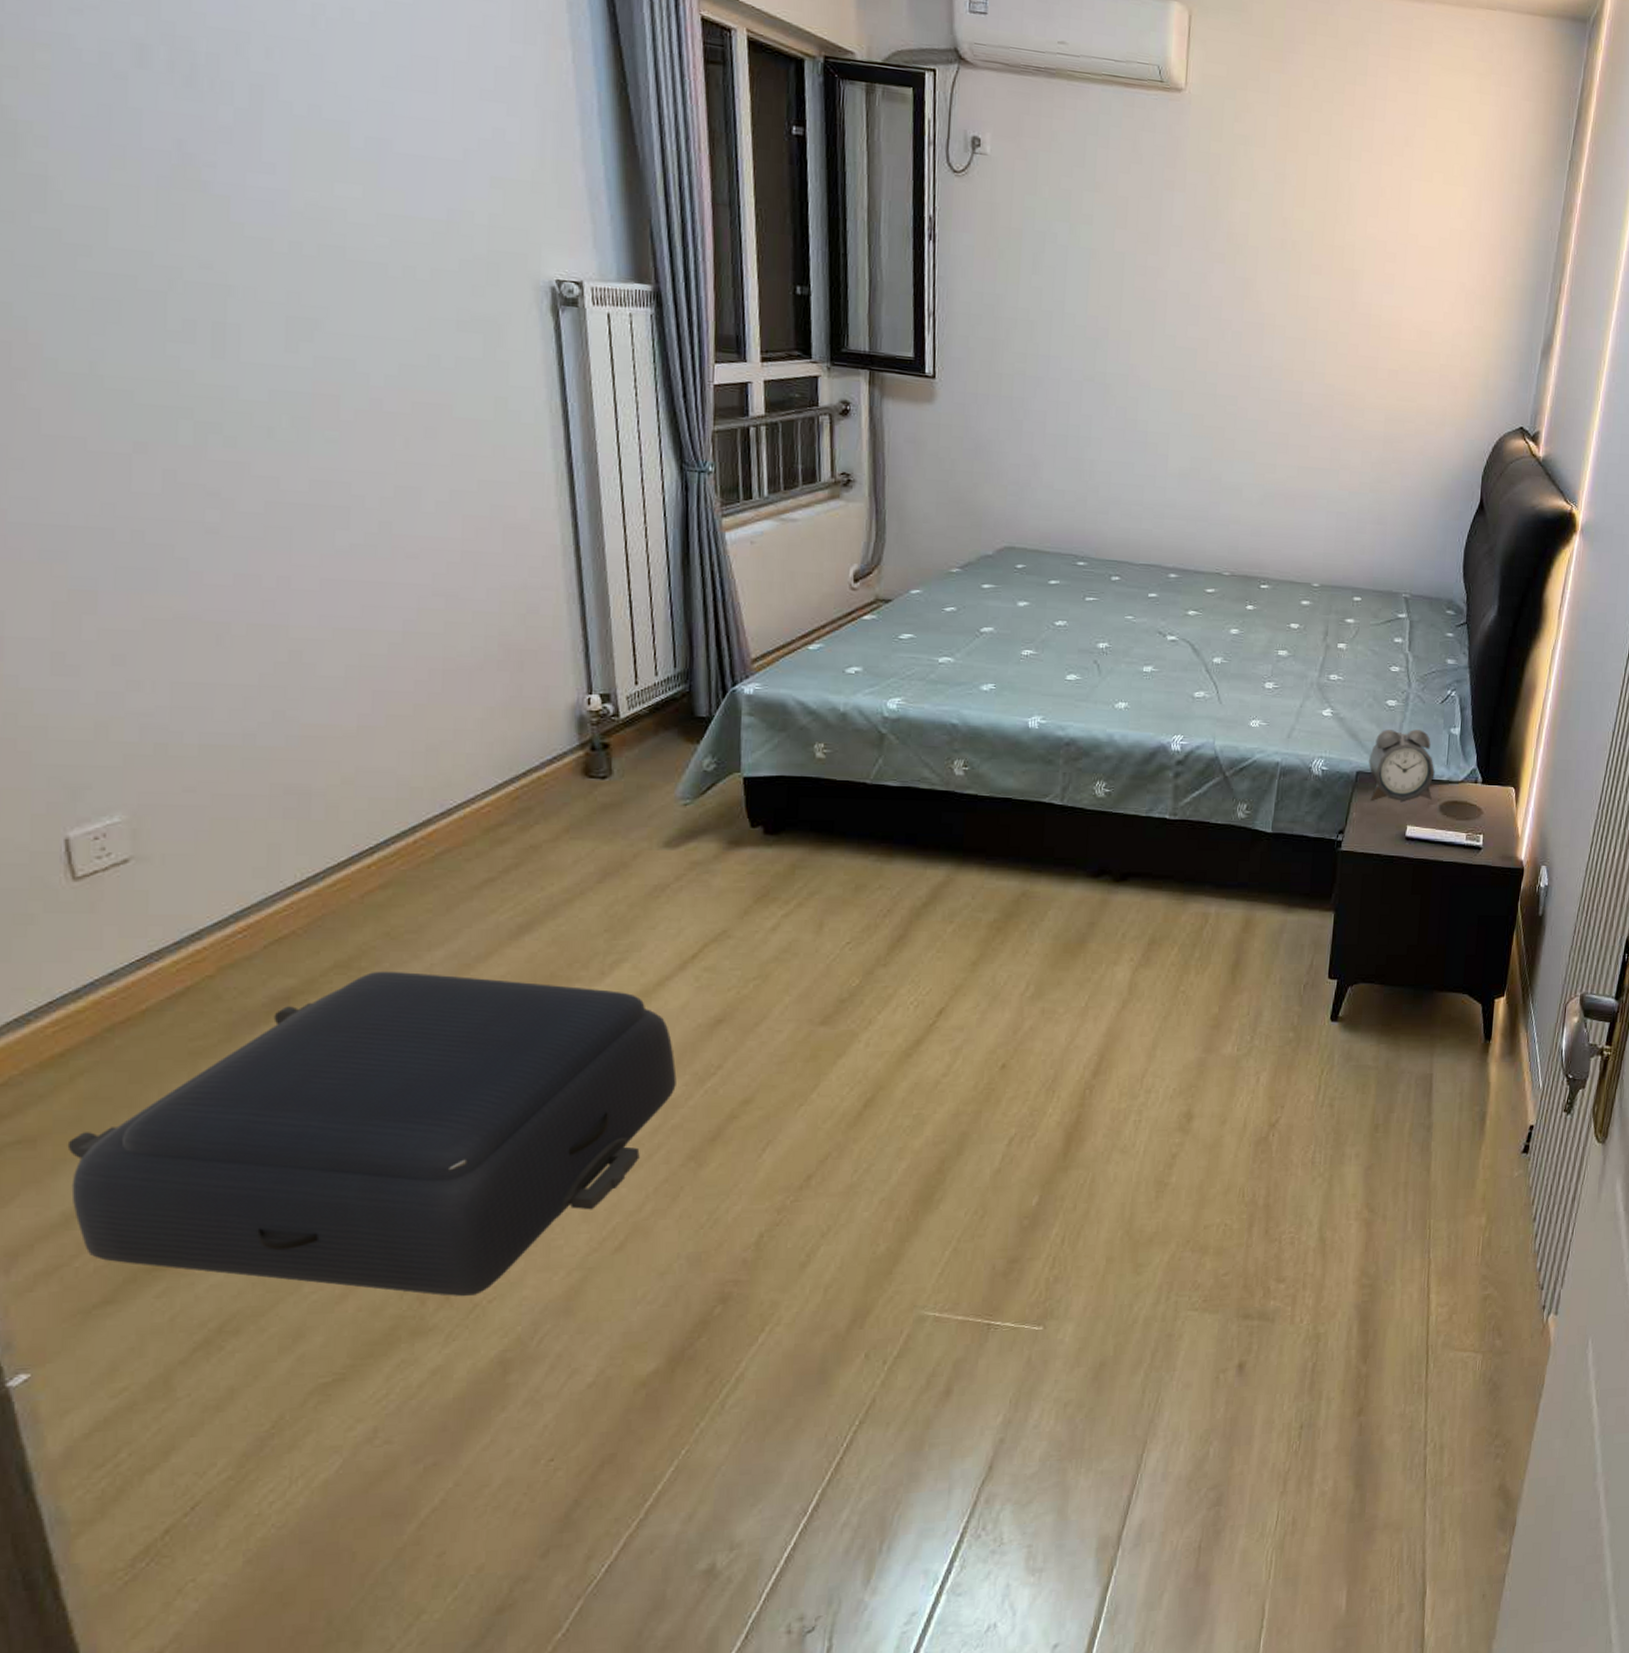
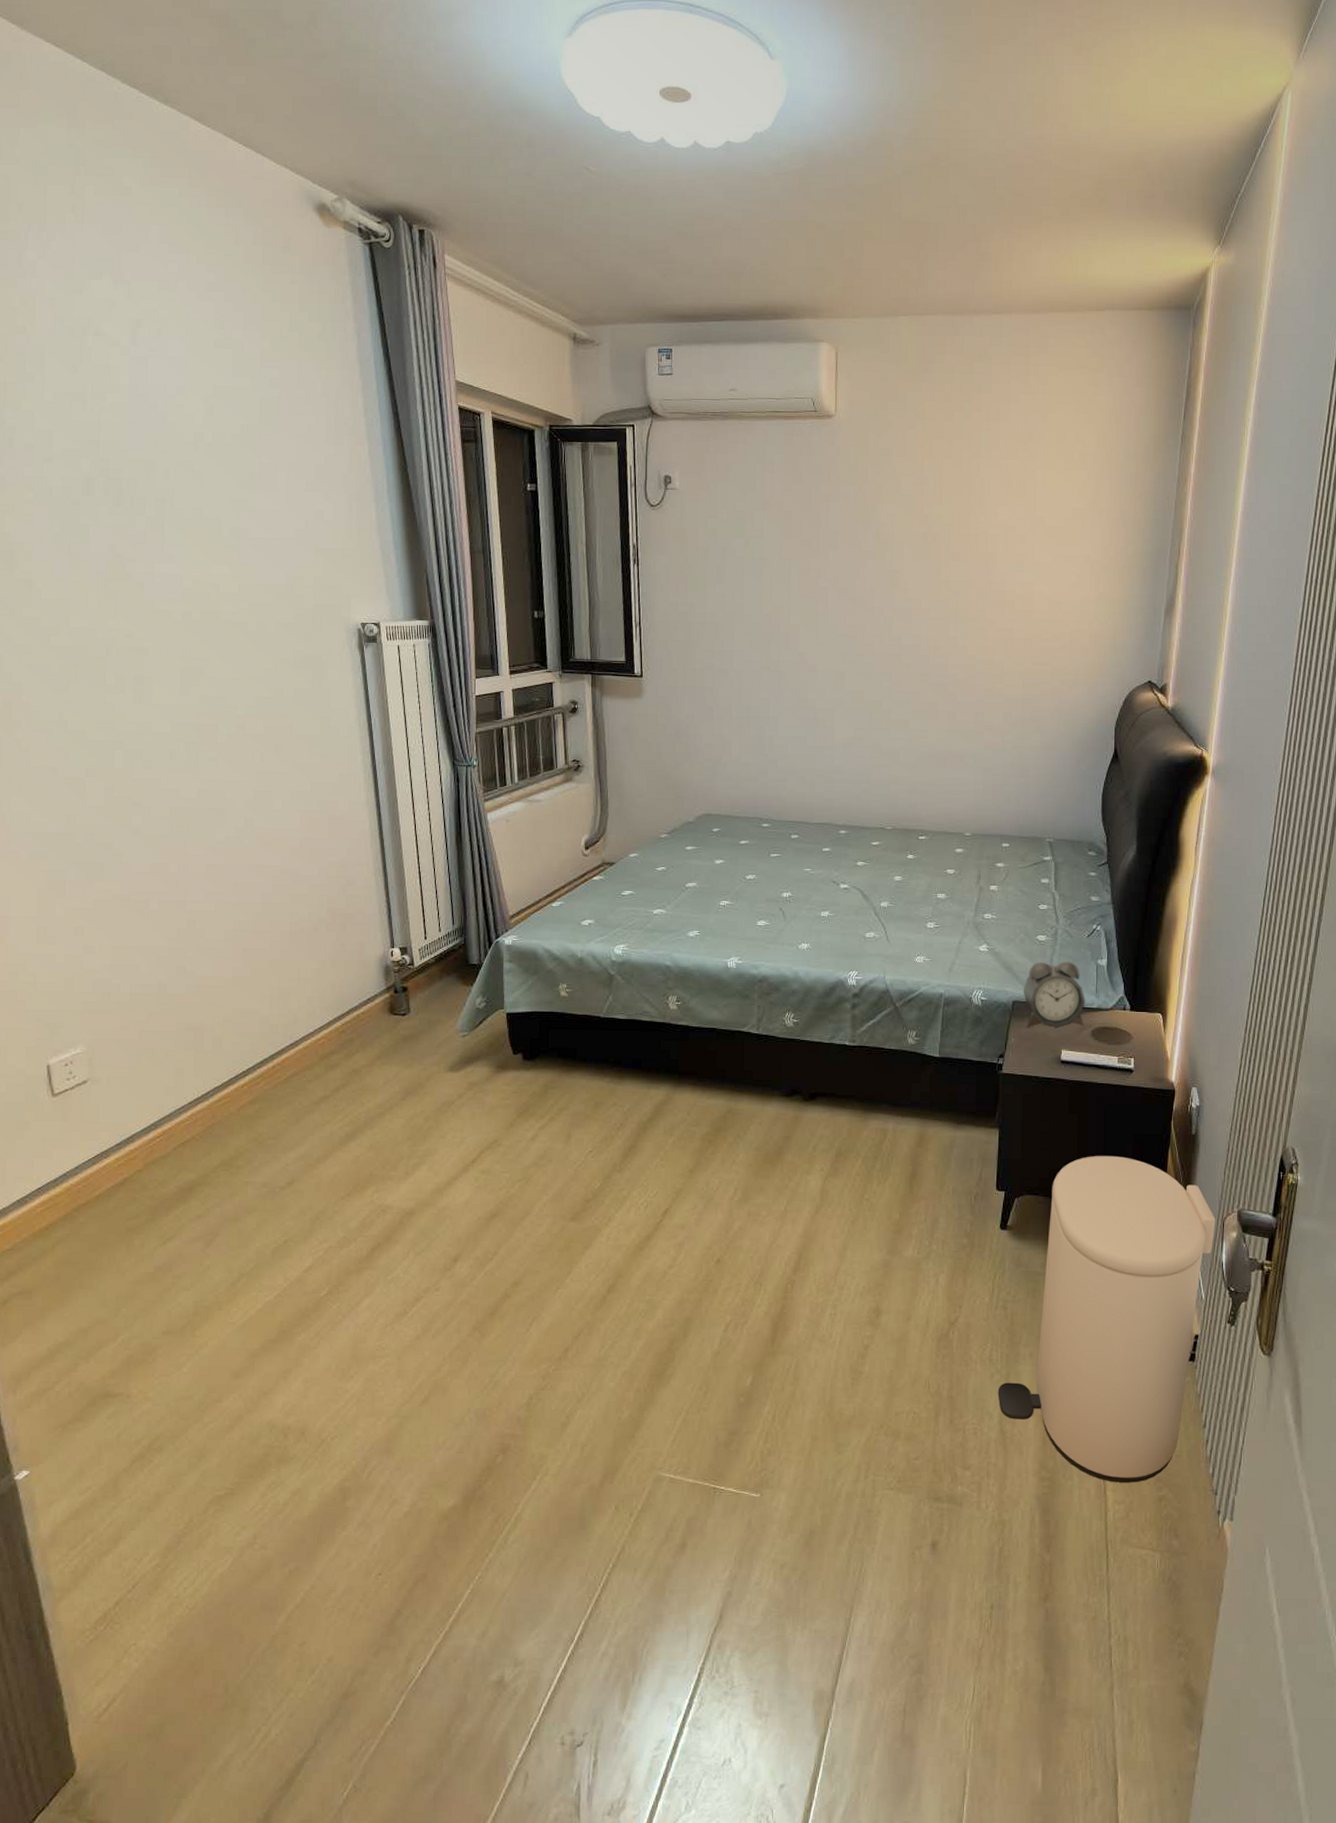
suitcase: present [67,971,677,1297] -> none [50,1168,463,1434]
pedal bin: none [1319,939,1558,1285] -> present [997,1155,1216,1483]

